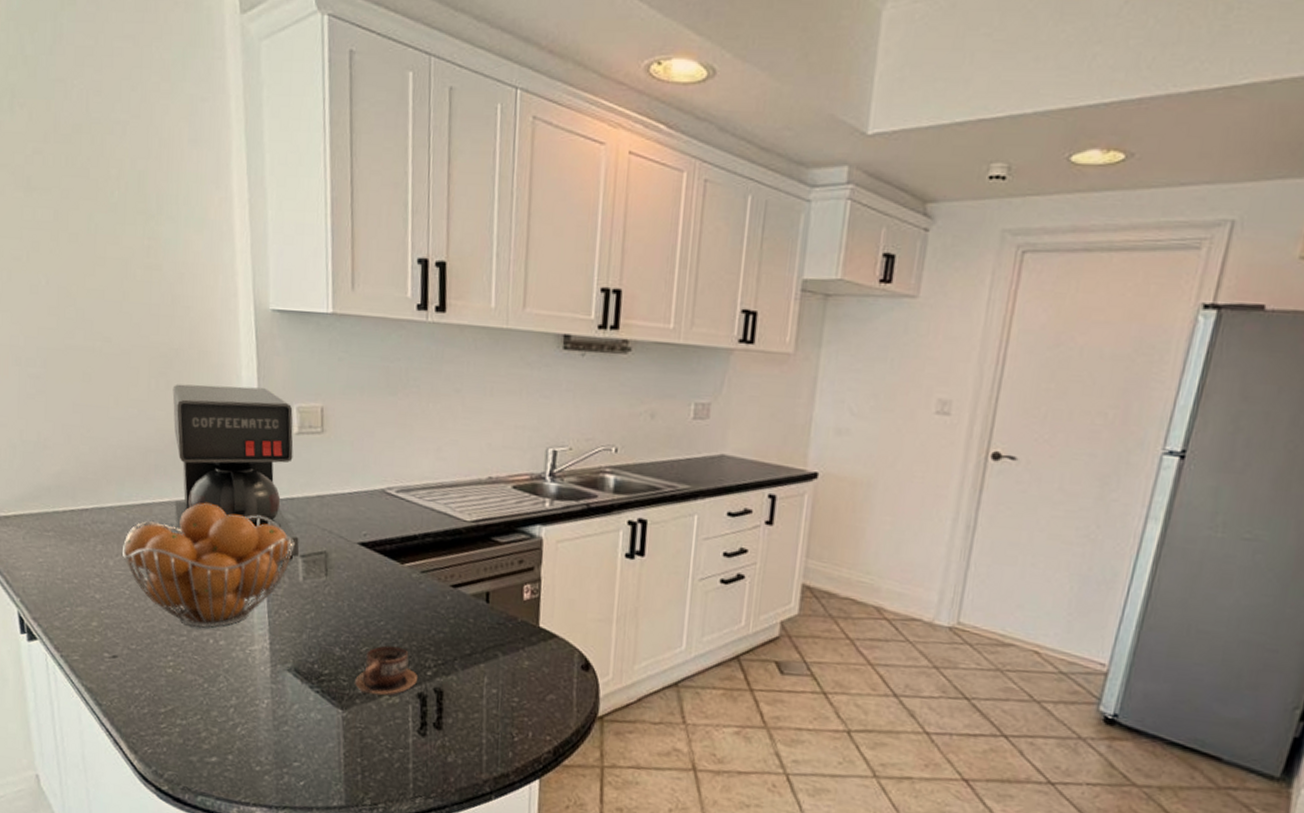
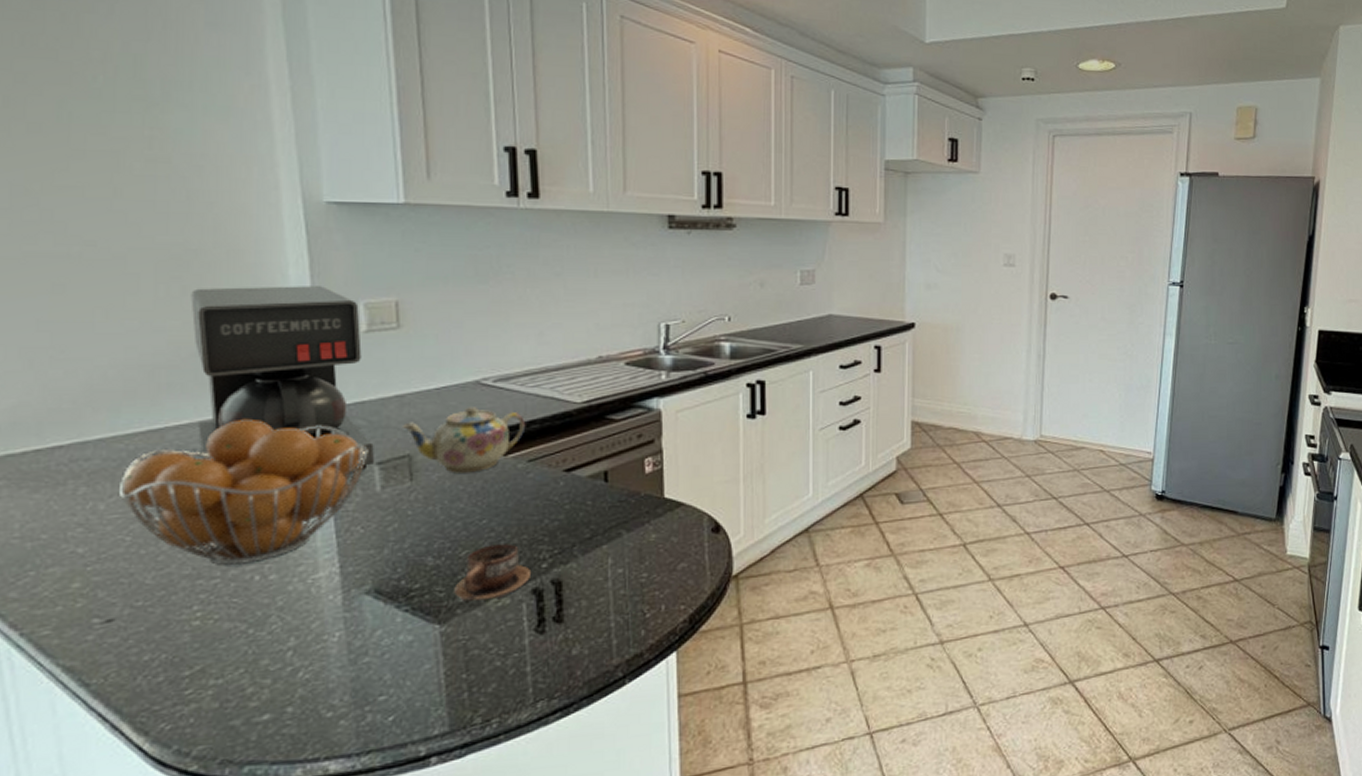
teapot: none [321,513,421,576] -> present [401,407,525,473]

